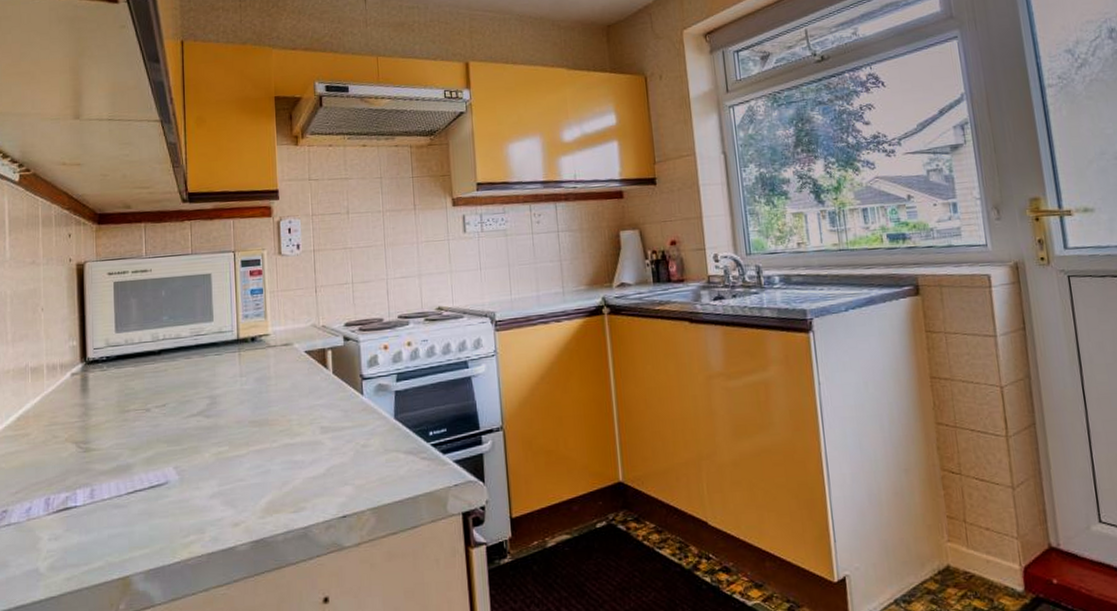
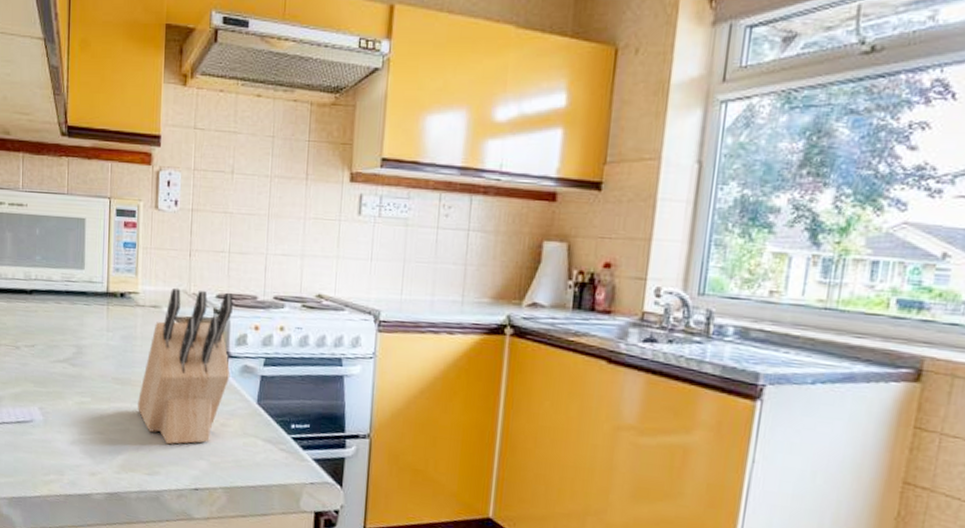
knife block: none [277,319,366,477] -> present [138,287,233,445]

